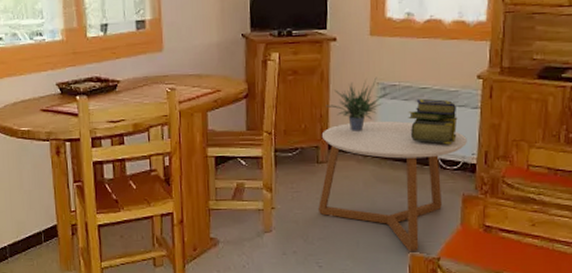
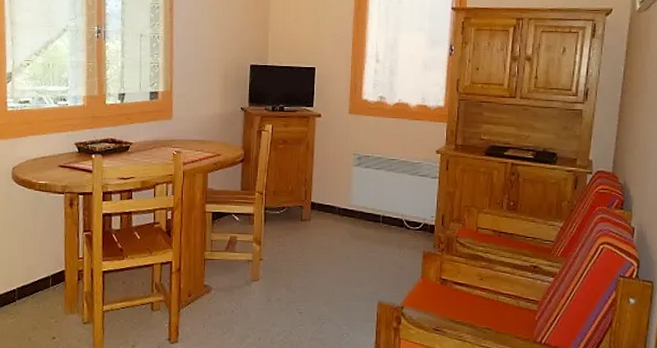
coffee table: present [318,120,467,251] -> none [301,186,427,300]
potted plant: present [326,77,390,131] -> none [310,148,365,194]
stack of books: present [408,98,458,145] -> none [379,168,420,208]

